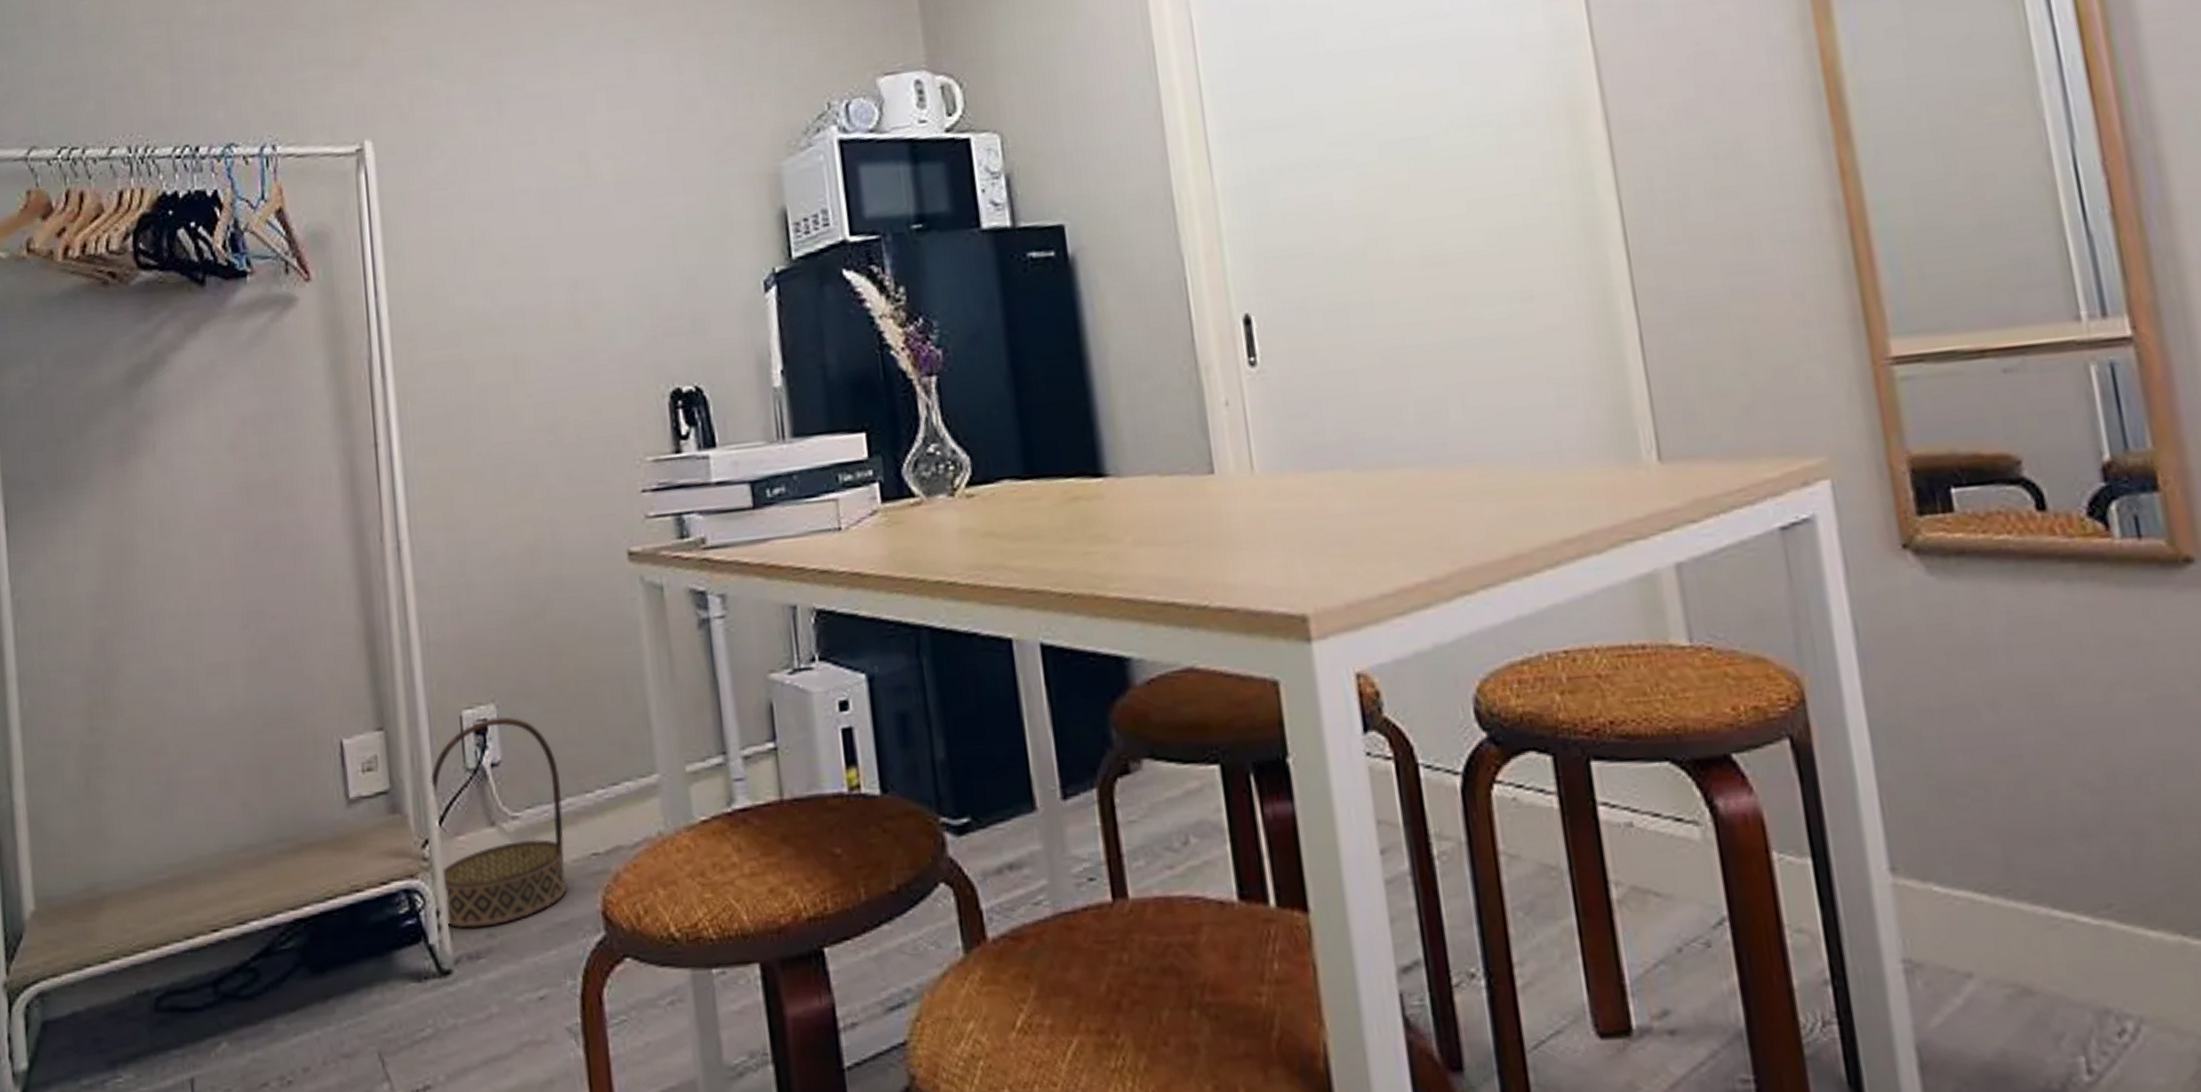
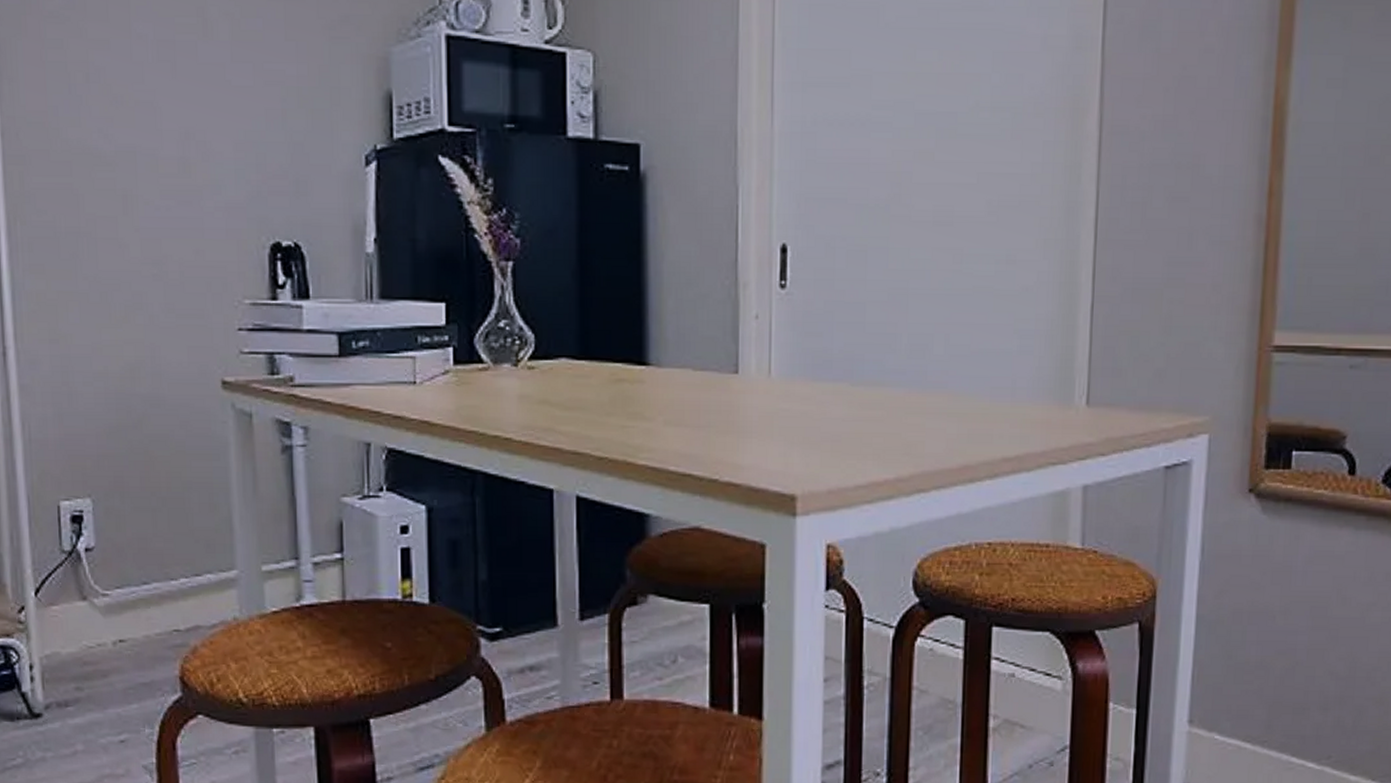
basket: present [430,717,568,929] -> none [27,510,150,682]

